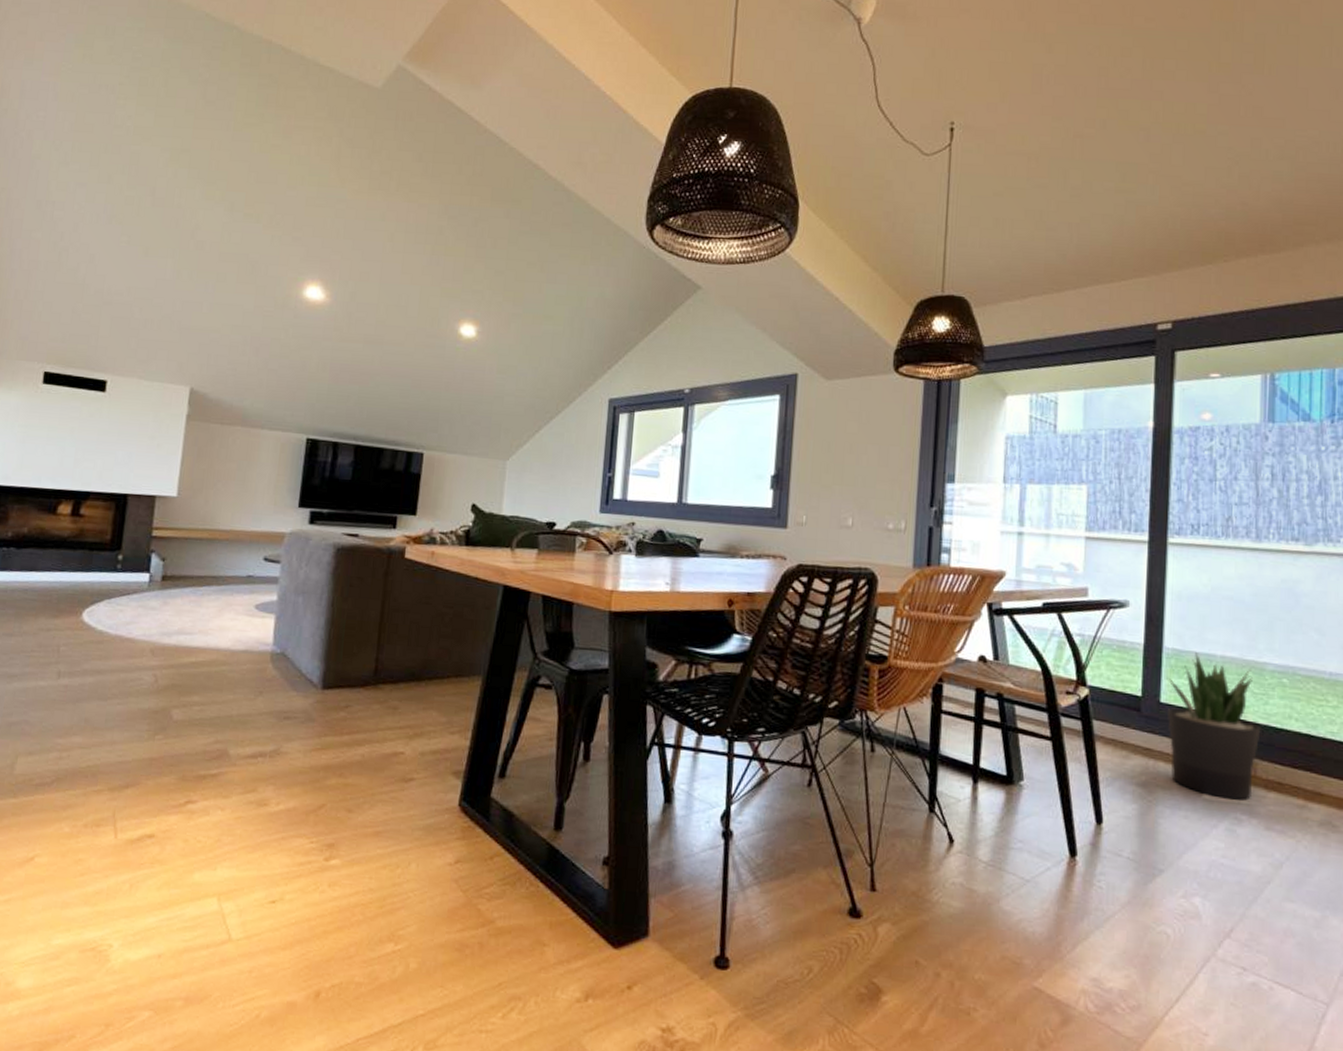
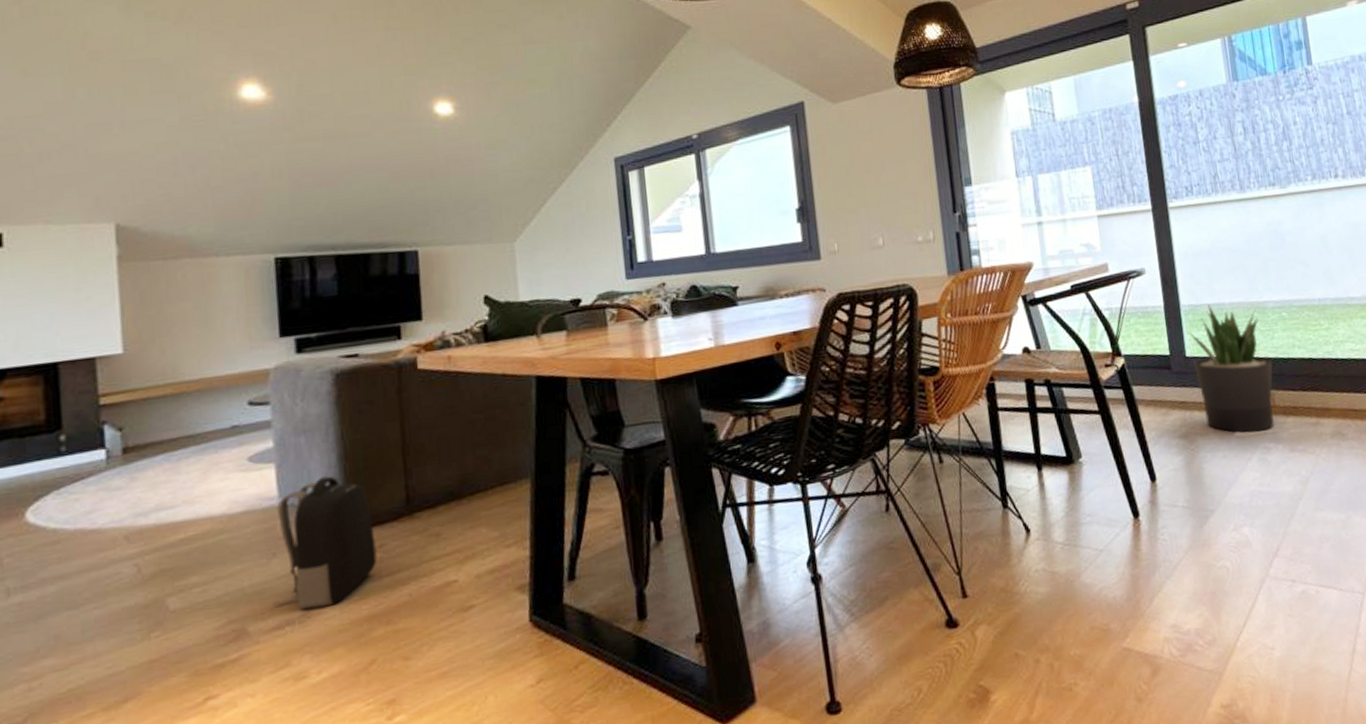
backpack: none [252,635,344,749] -> present [273,475,377,610]

